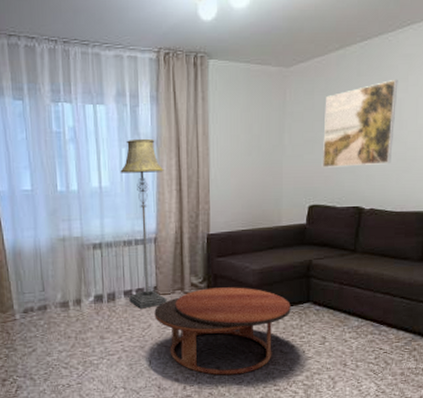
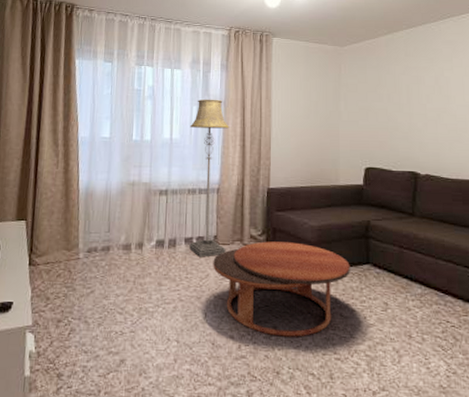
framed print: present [322,79,398,168] -> none [376,60,444,134]

